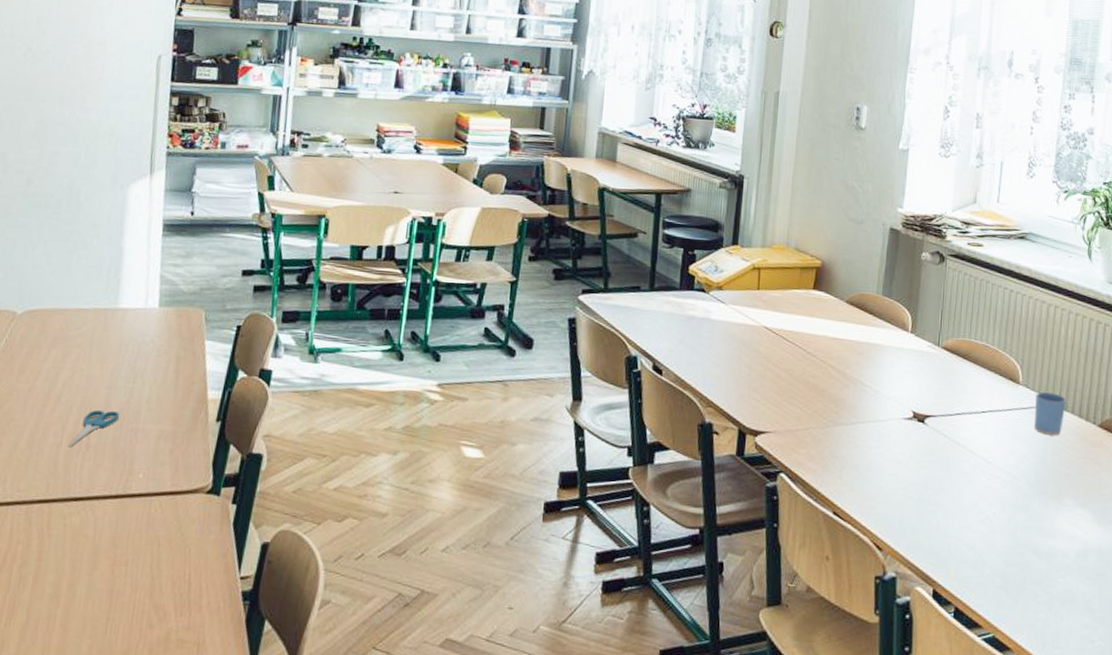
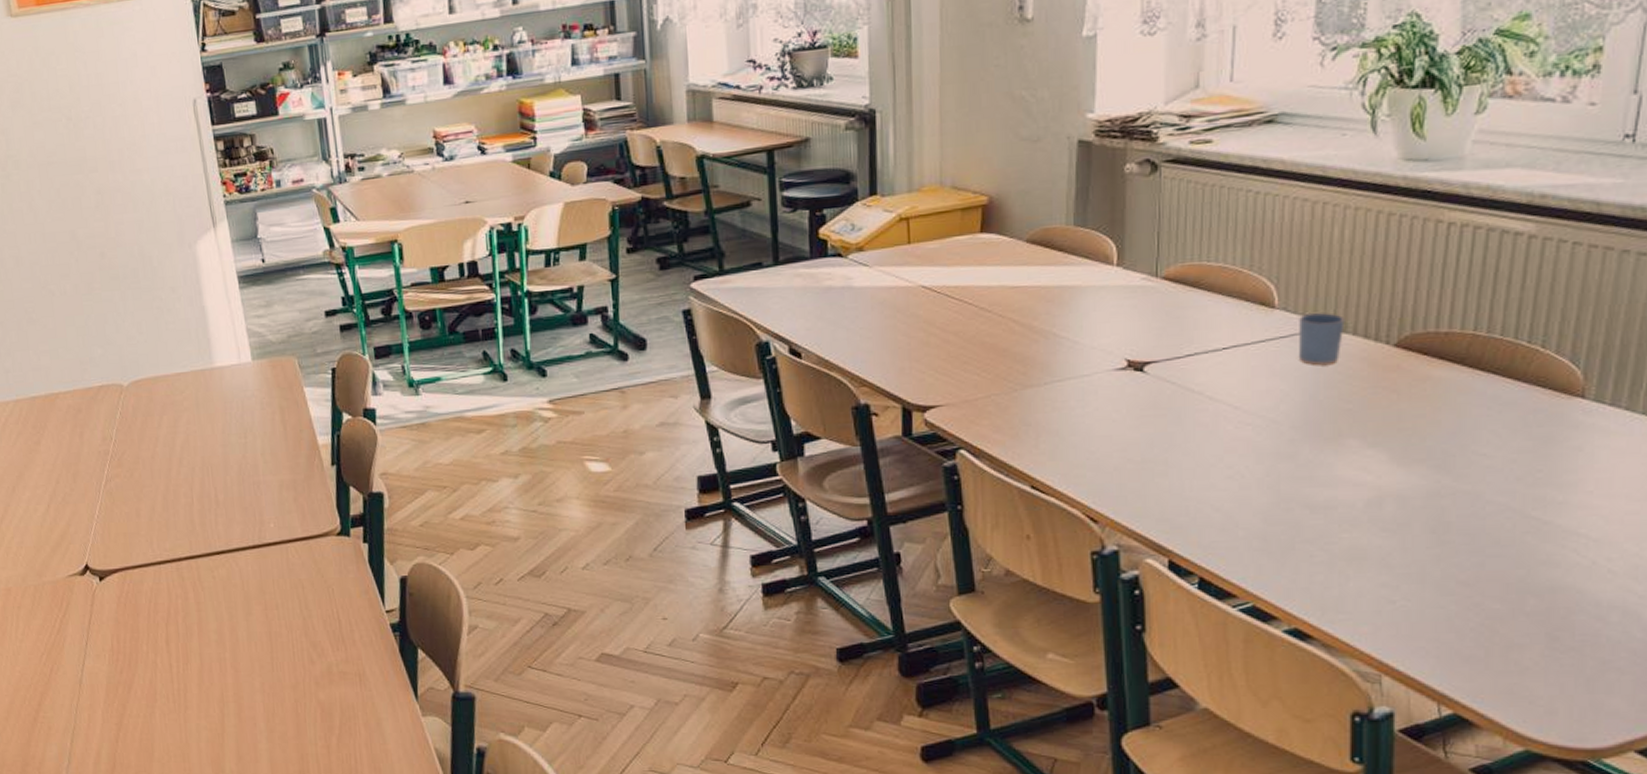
scissors: present [69,410,119,448] -> none [200,468,239,506]

